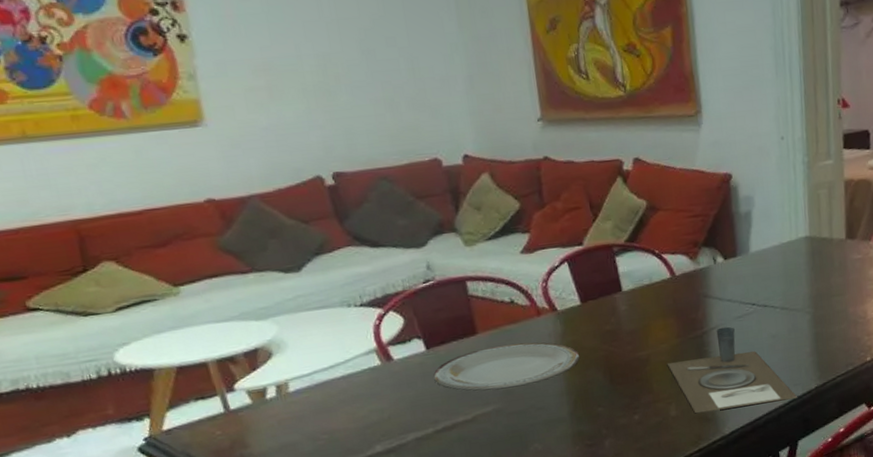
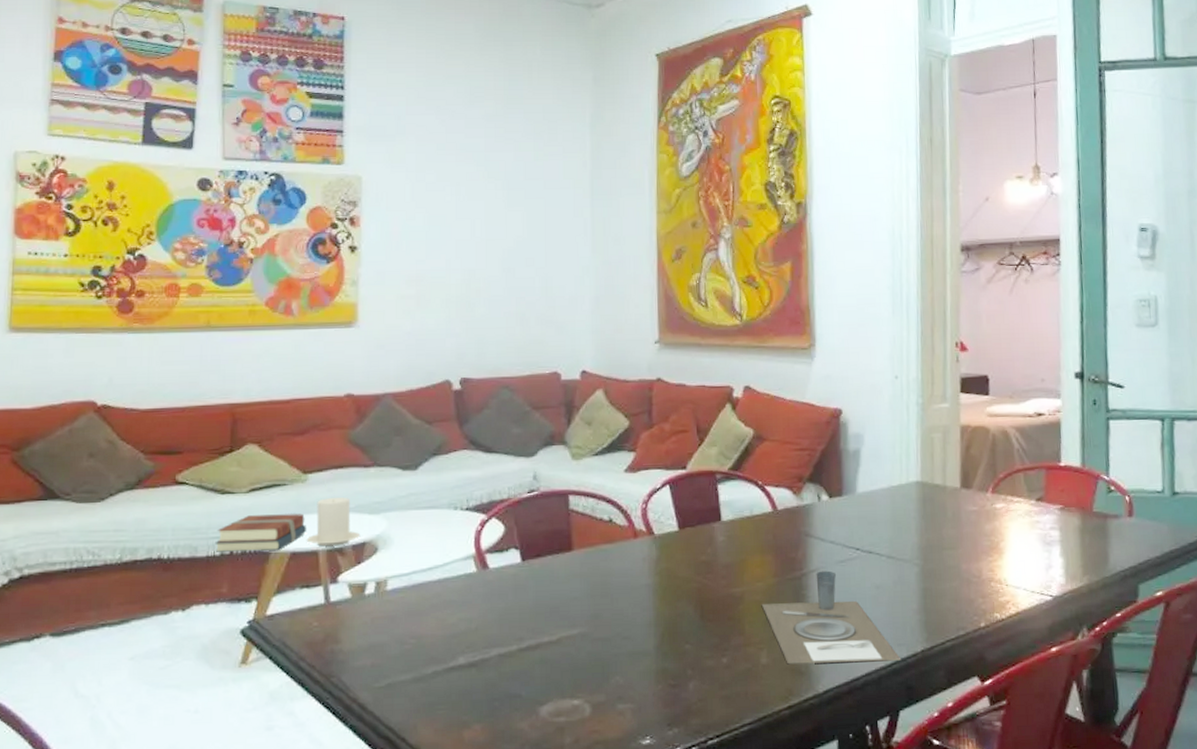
books: none [88,327,191,376] -> present [215,513,307,553]
candle: none [191,306,251,358] -> present [306,497,361,547]
plate: present [433,342,580,392] -> none [525,564,671,613]

